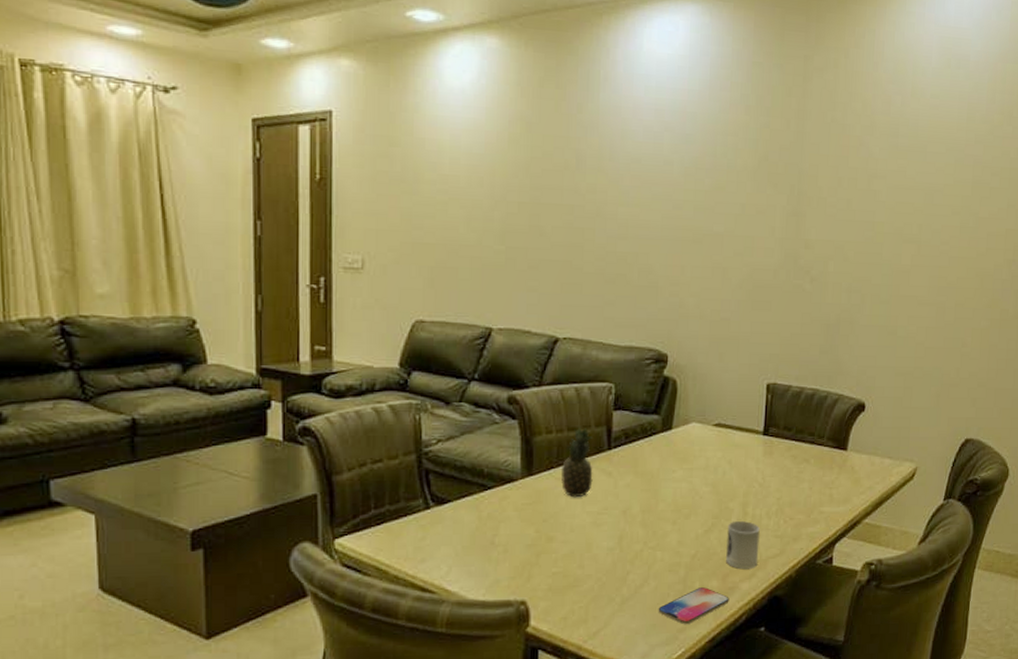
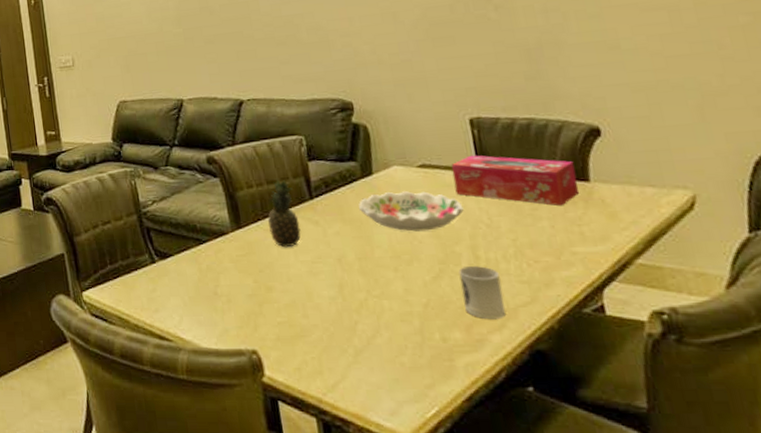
decorative bowl: none [653,448,744,487] -> present [358,191,464,232]
smartphone: present [658,587,729,625] -> none [397,339,481,381]
tissue box: none [741,418,839,471] -> present [451,155,580,207]

